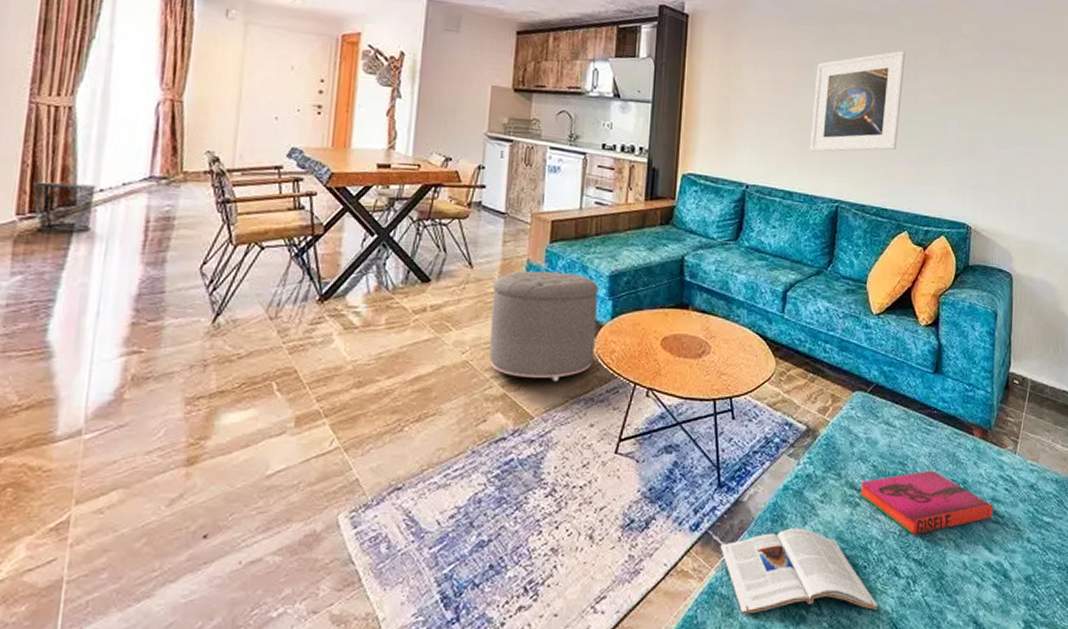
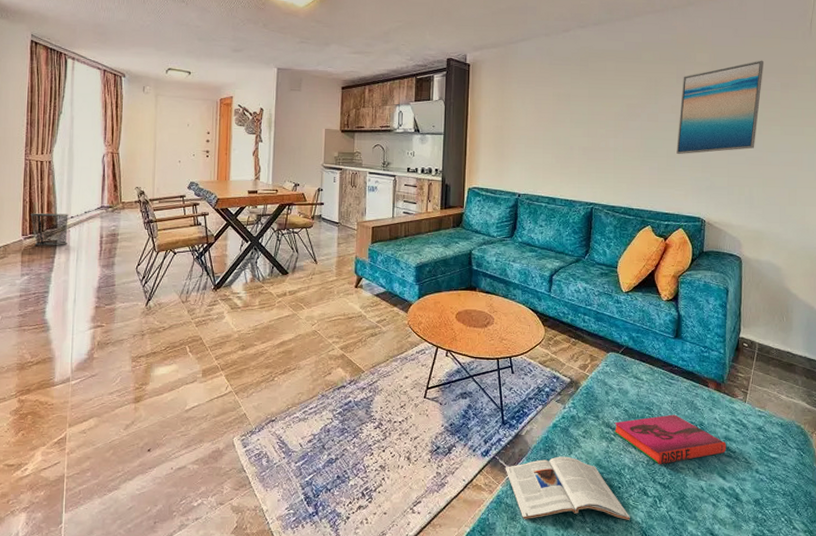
ottoman: present [489,271,598,381] -> none [331,264,408,345]
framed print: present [810,50,905,152] -> none [569,80,647,166]
wall art: none [939,37,1039,145] -> present [676,60,764,155]

